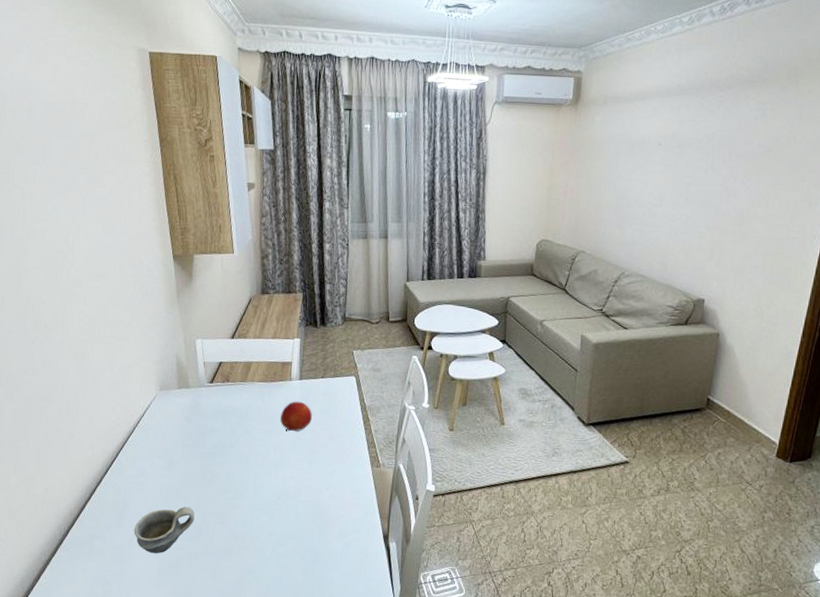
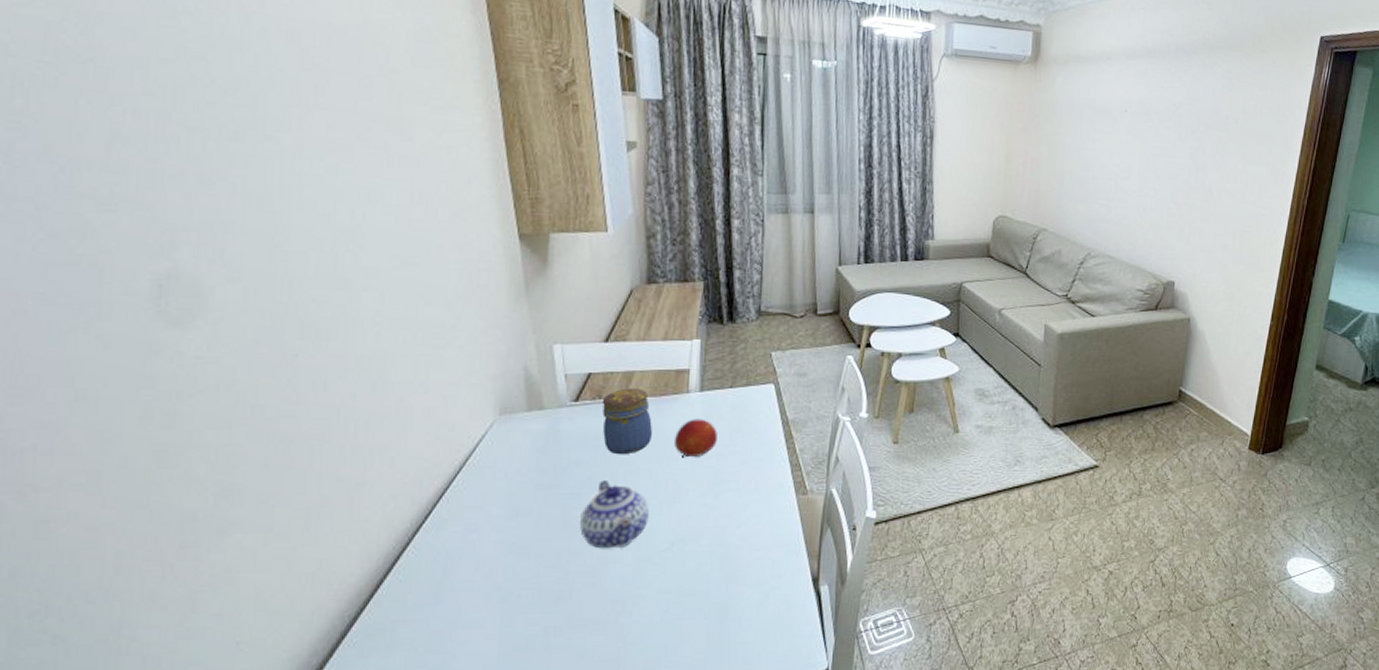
cup: present [134,506,195,554] -> none [460,567,553,636]
teapot: none [213,444,262,497] -> present [580,480,649,549]
jar: none [229,375,265,426] -> present [602,388,653,455]

